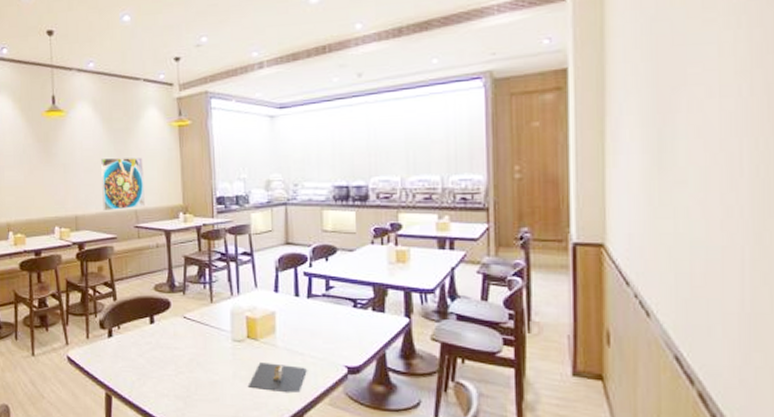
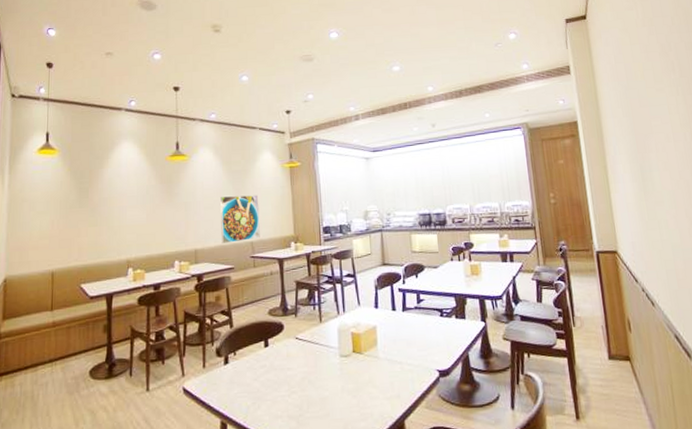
napkin holder: present [247,362,307,394] -> none [354,374,405,401]

